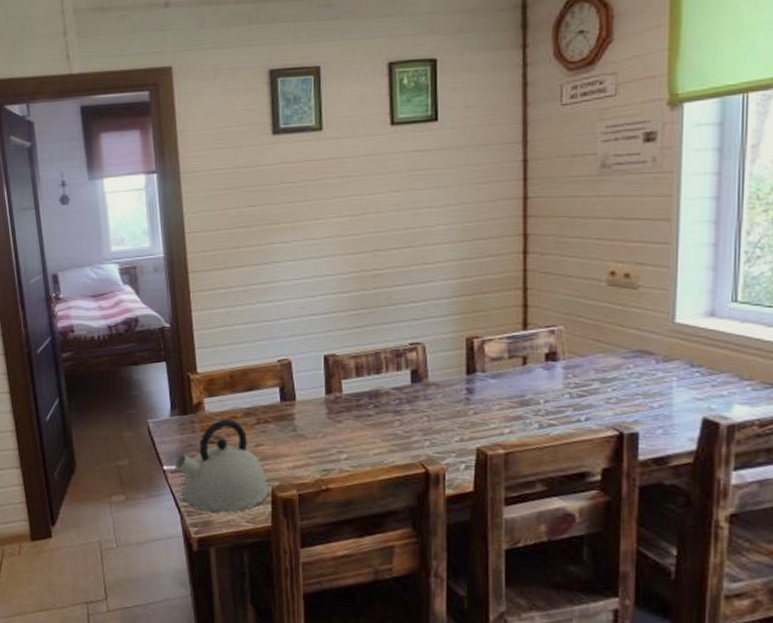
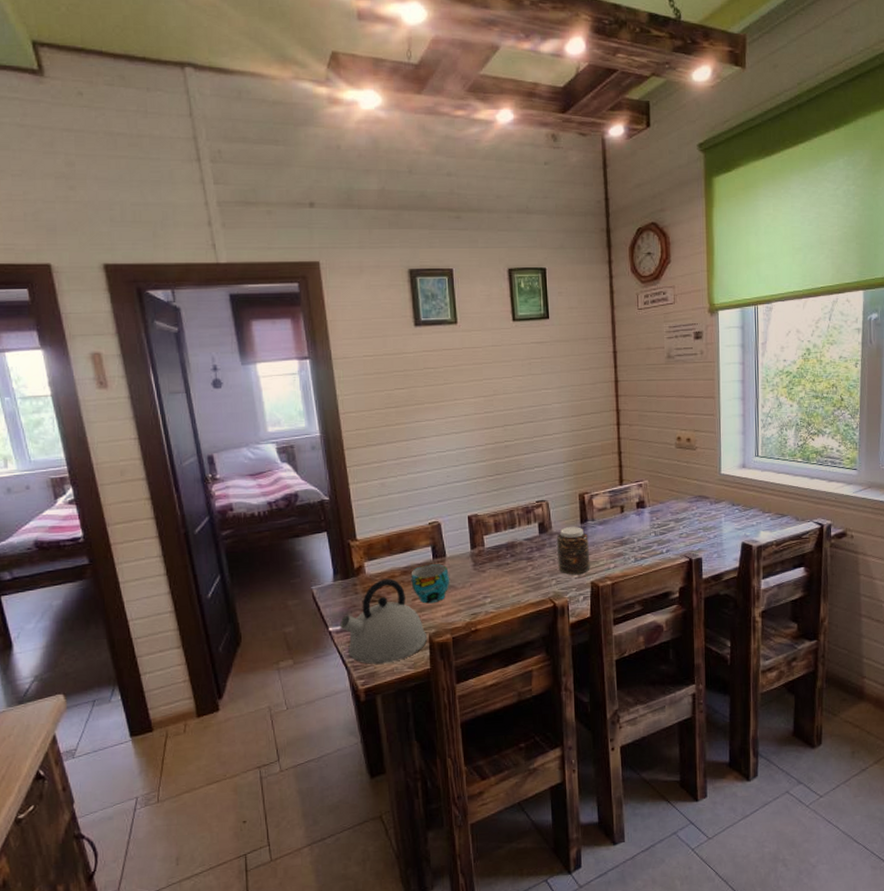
cup: none [254,407,298,453] -> present [411,564,449,604]
jar: none [433,377,477,437] -> present [556,527,590,574]

